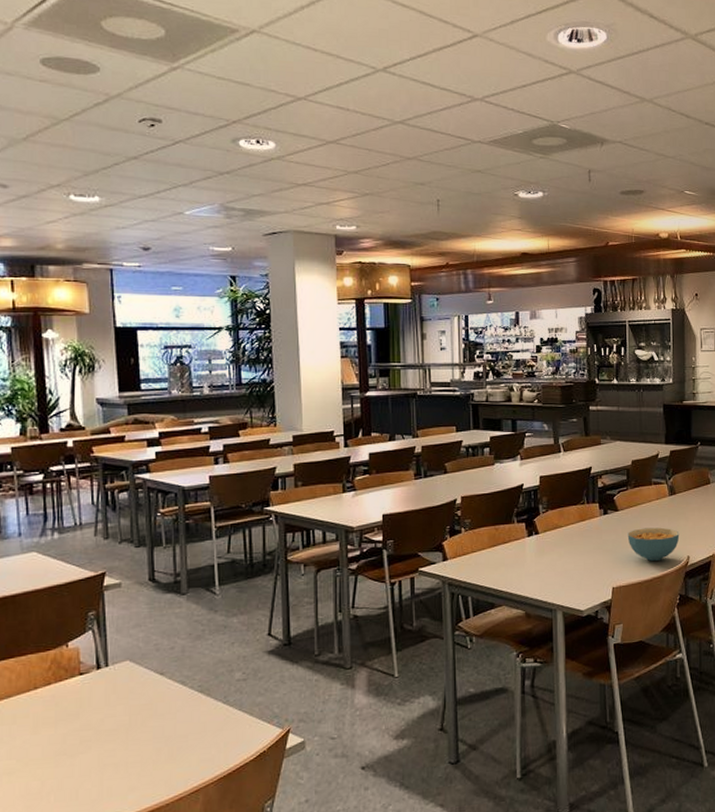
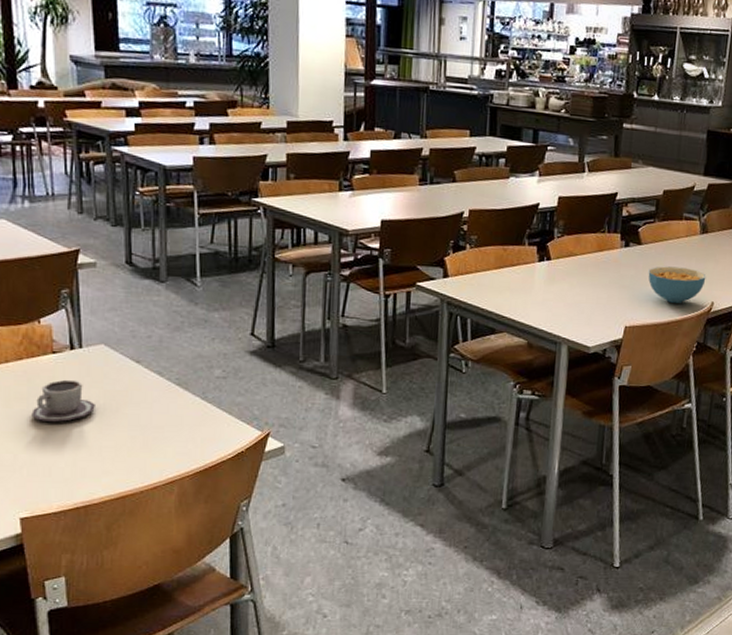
cup: none [59,698,121,744] -> present [31,379,95,423]

